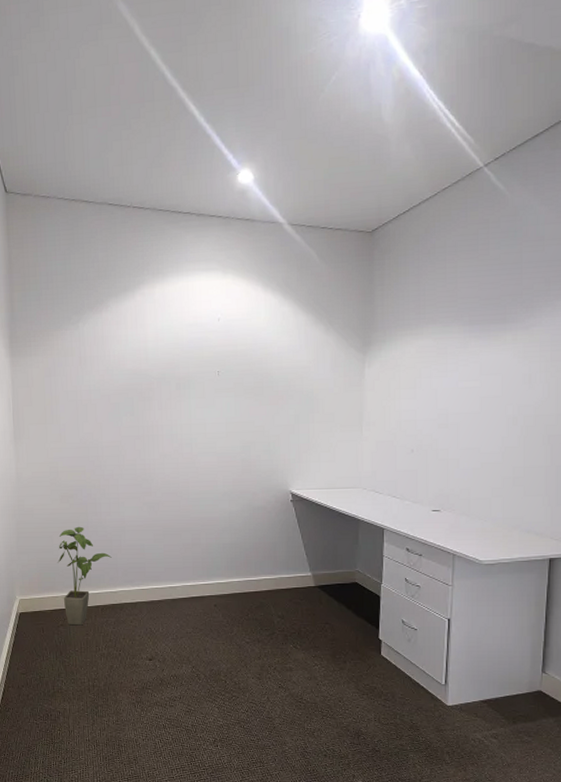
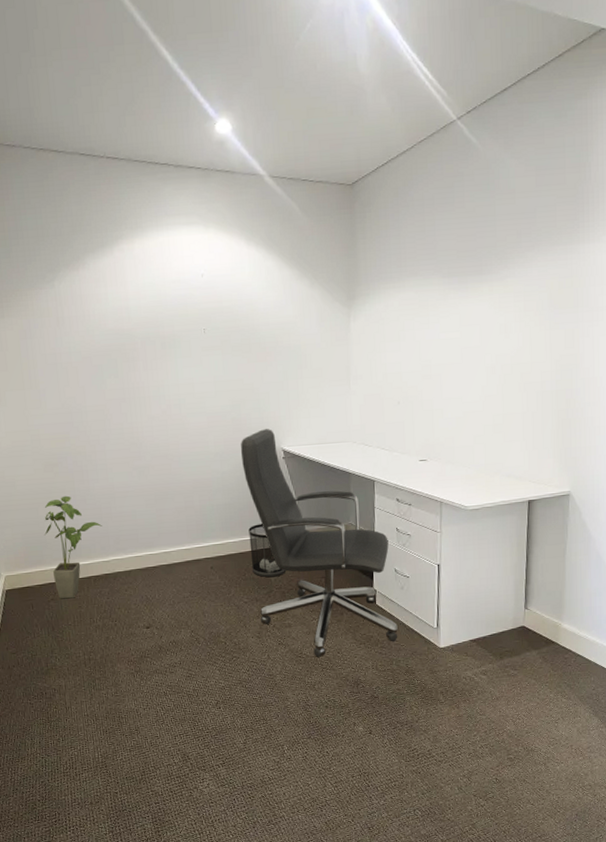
office chair: none [248,471,403,704] -> present [240,429,398,657]
waste bin: none [253,565,290,619] -> present [248,524,287,578]

